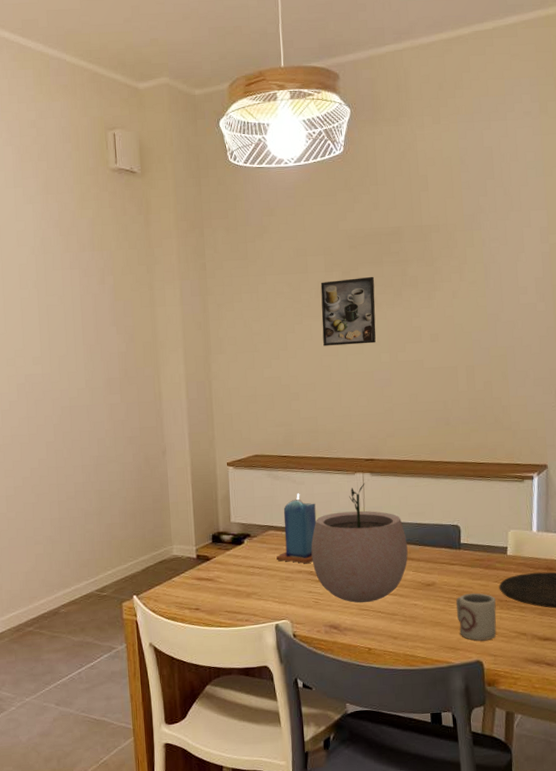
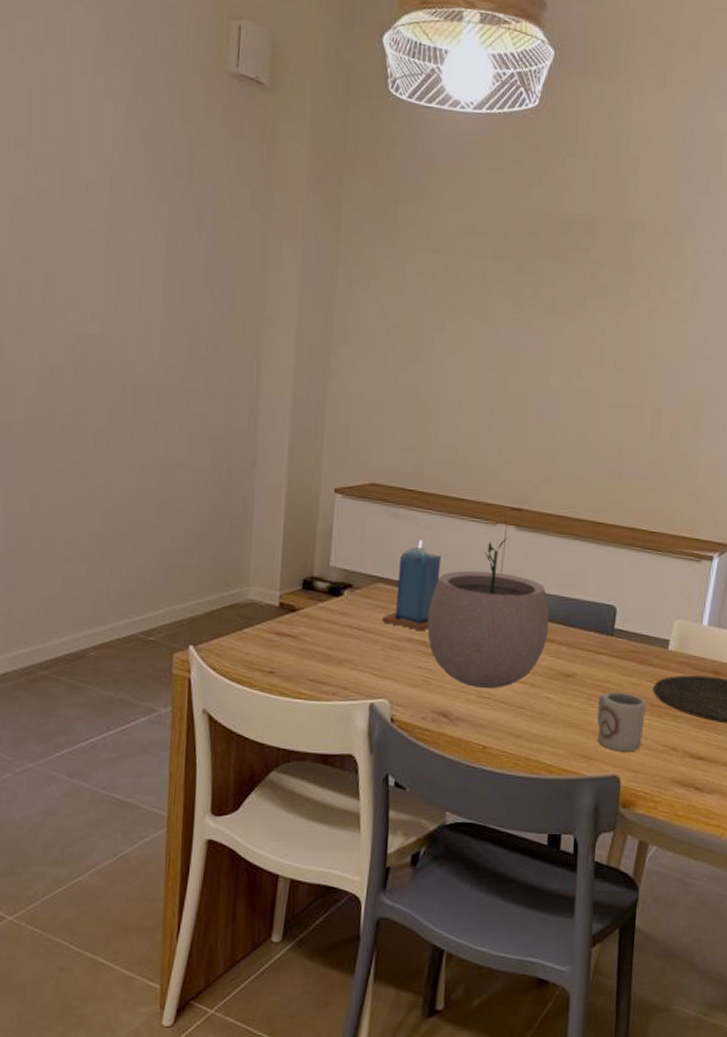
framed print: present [320,276,376,346] -> none [479,272,554,362]

